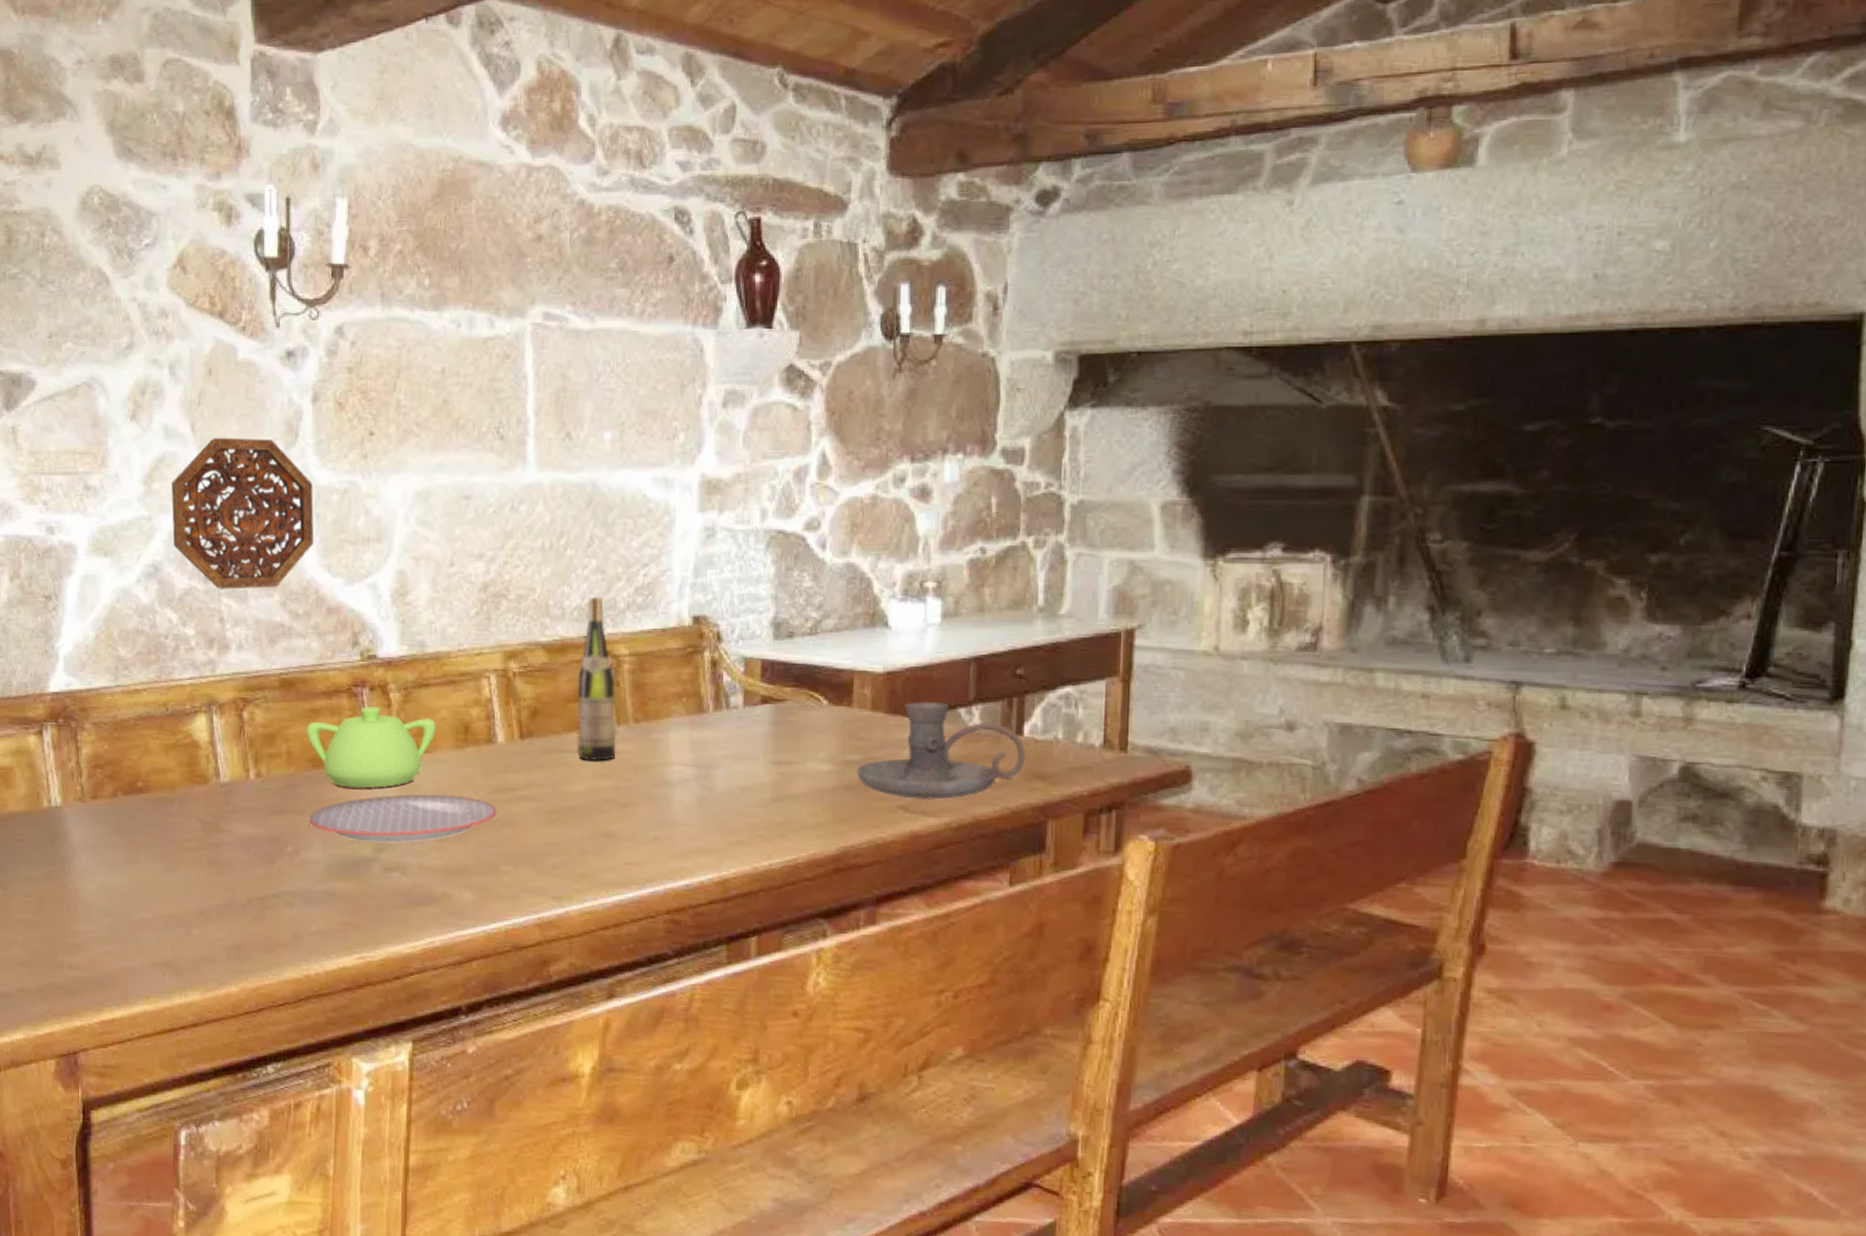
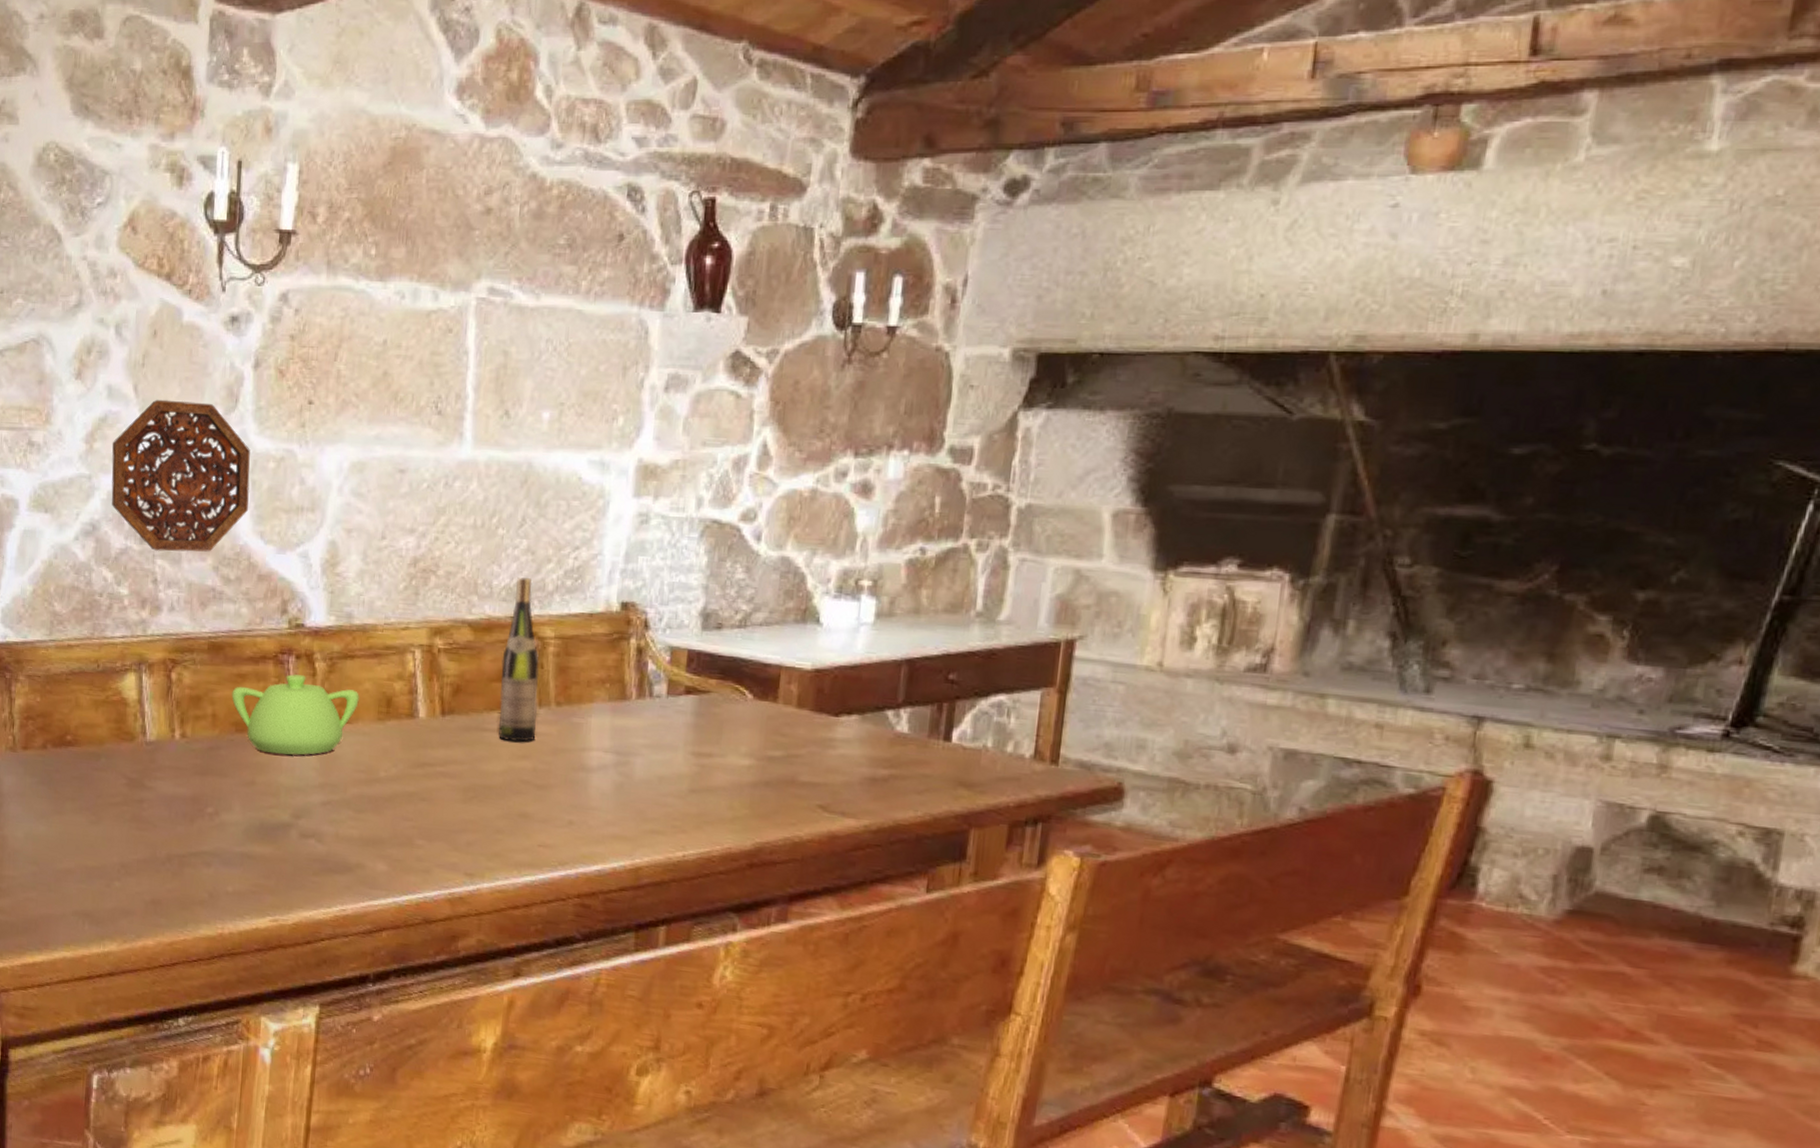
plate: present [308,794,497,843] -> none [230,763,415,811]
candle holder: present [856,701,1026,801] -> none [777,701,953,802]

